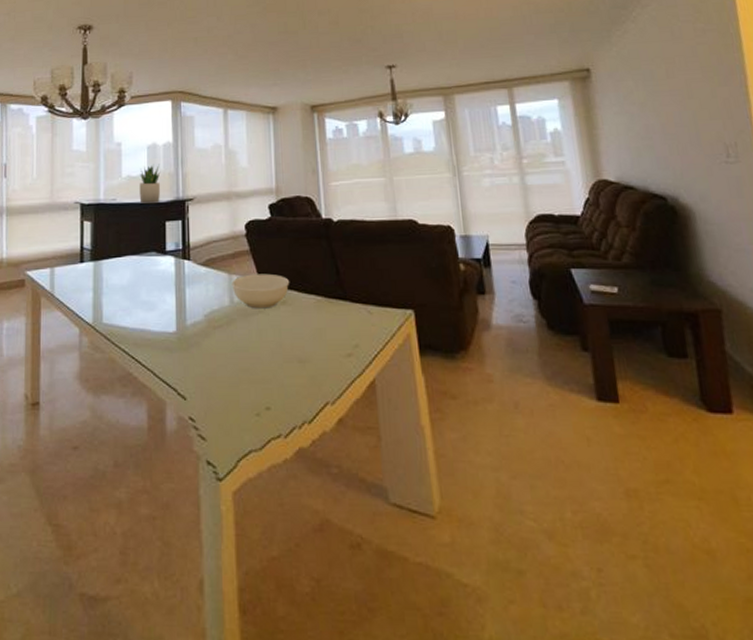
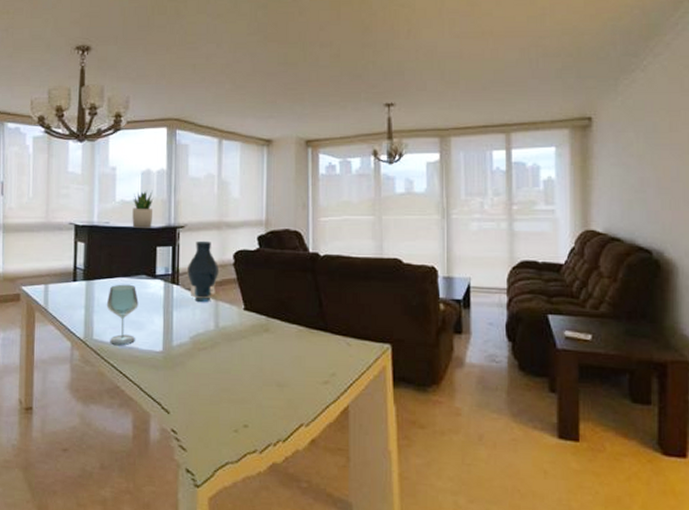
wine glass: none [115,262,149,328] -> present [106,284,139,345]
vase: none [197,212,232,277] -> present [186,240,220,302]
bowl: present [232,273,290,309] -> none [218,301,274,335]

